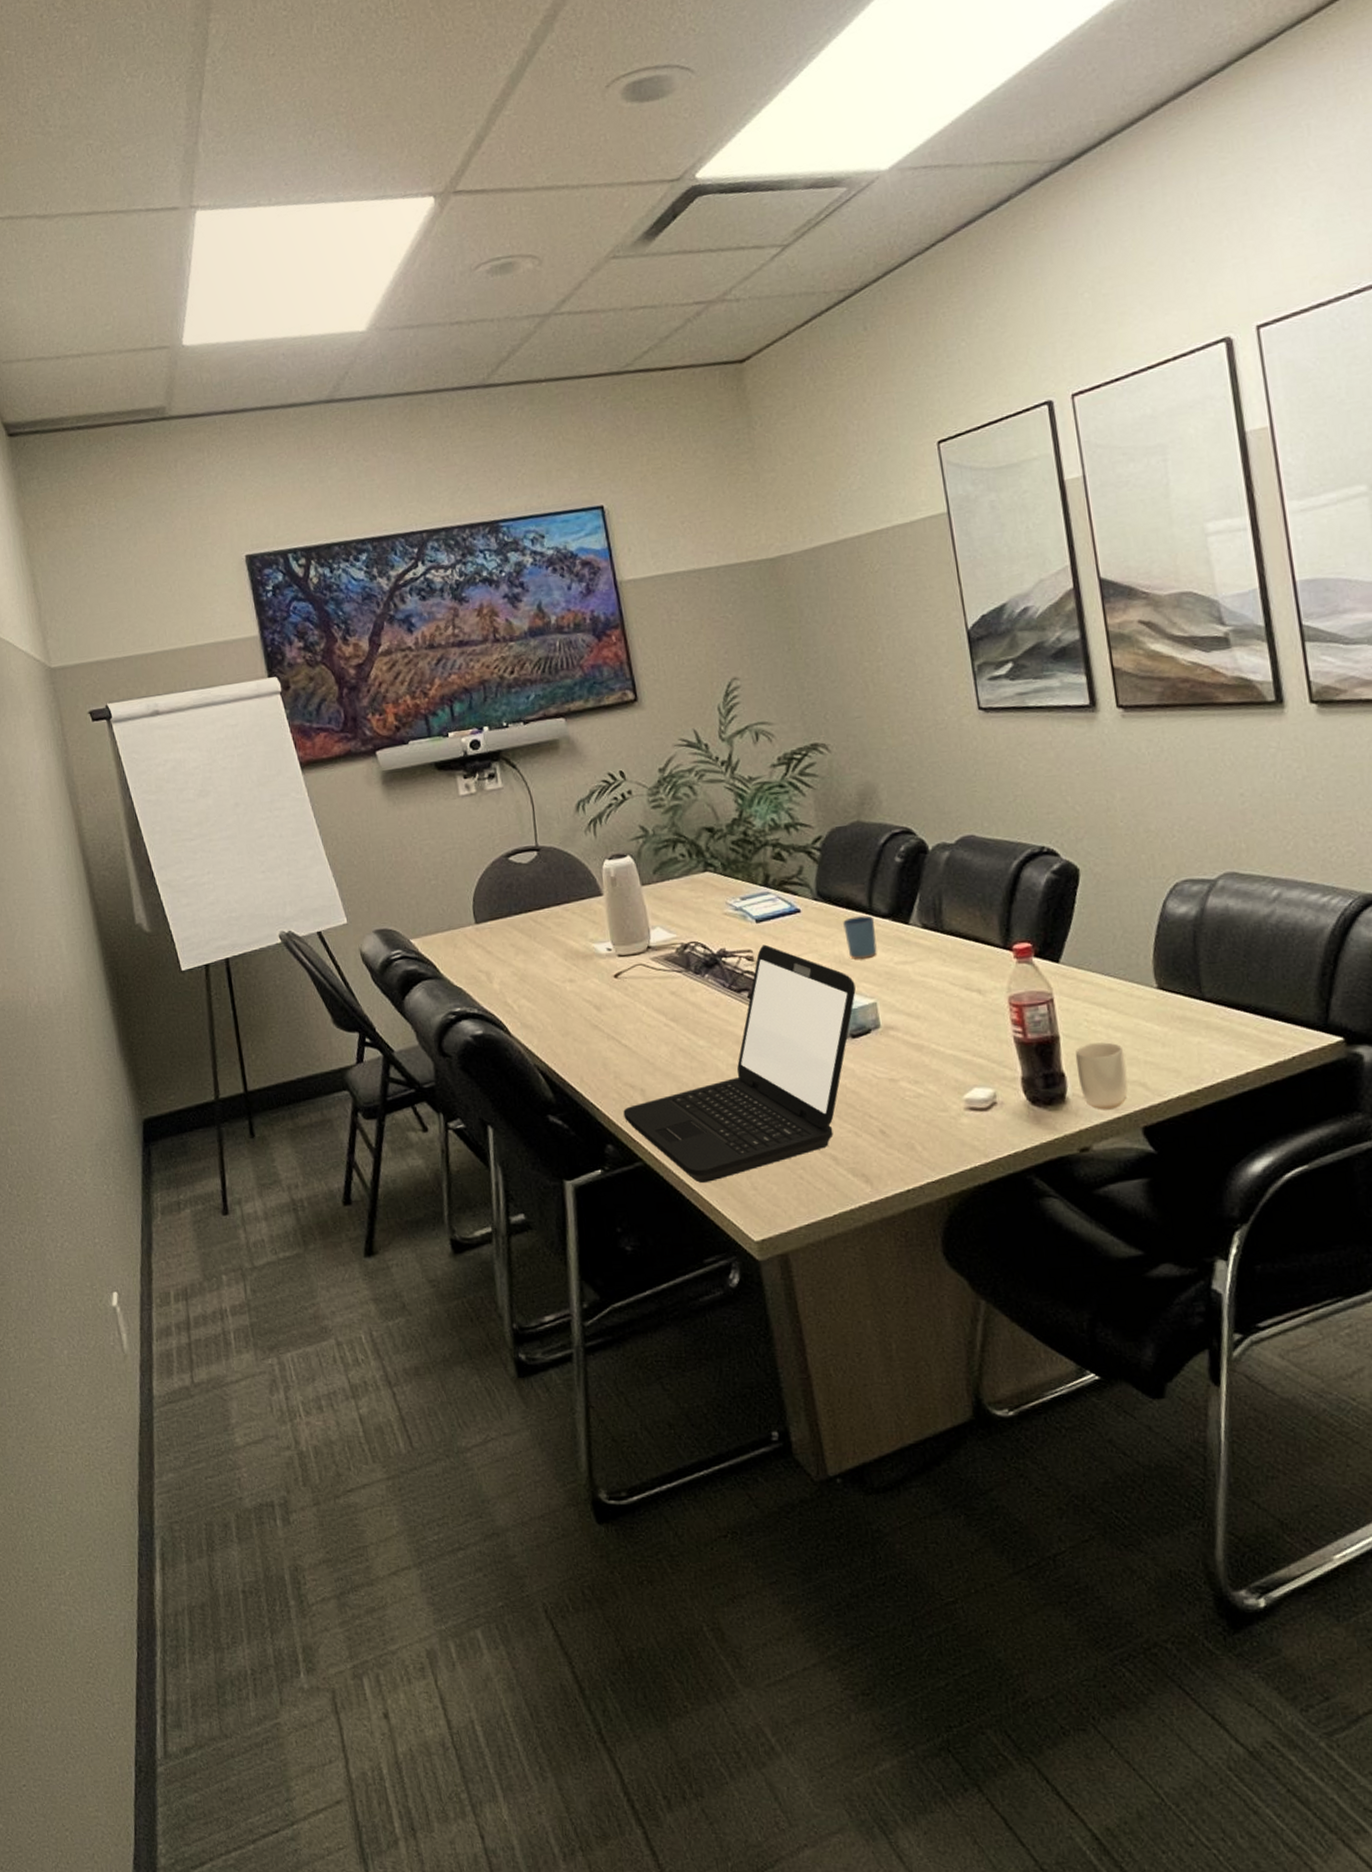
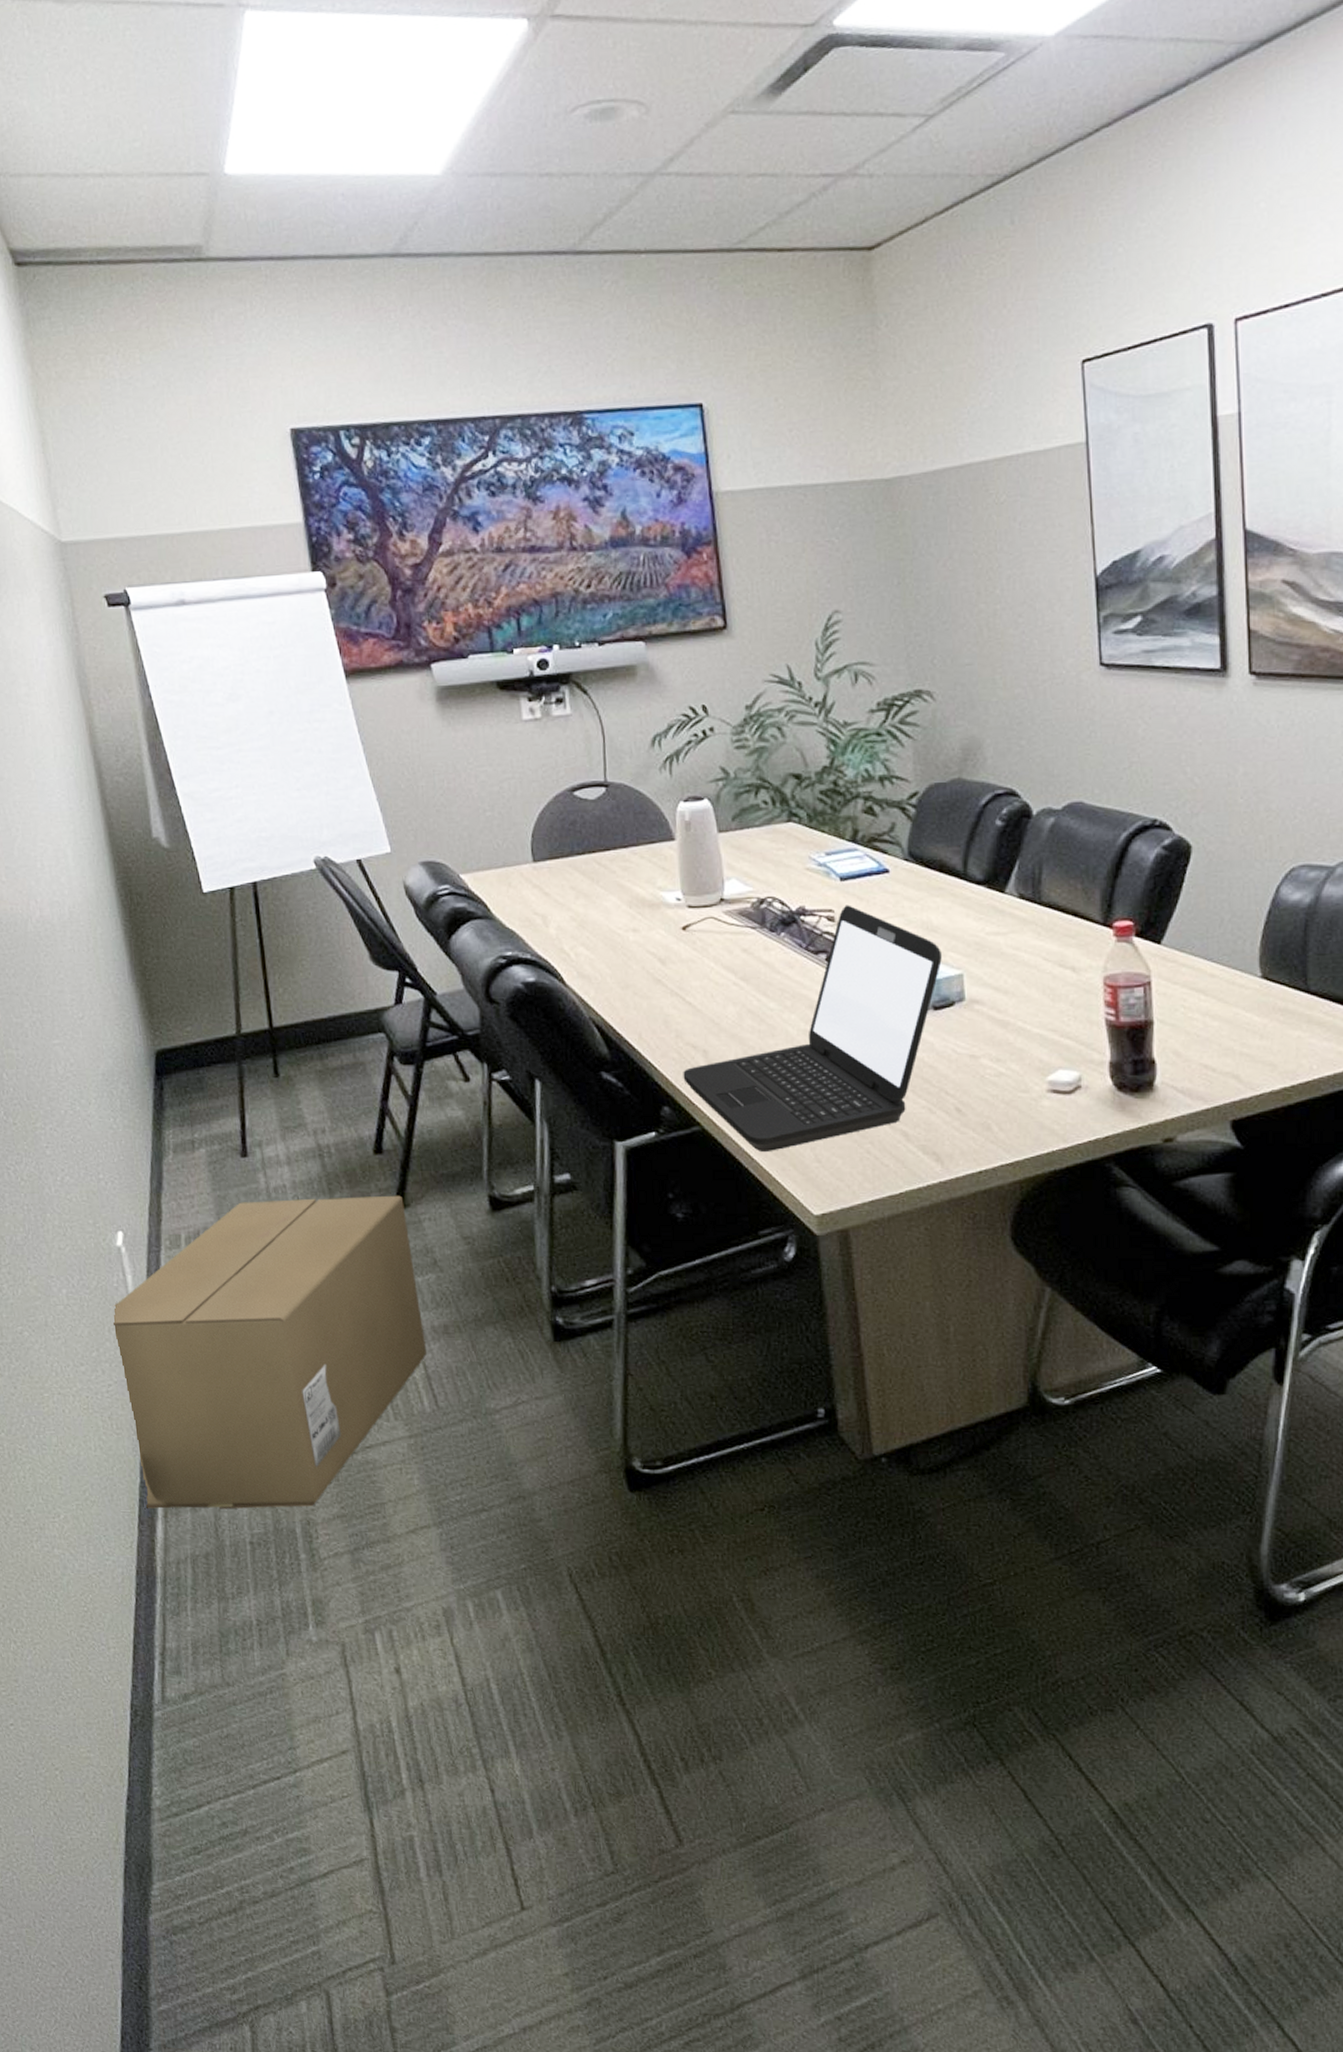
box: none [110,1243,400,1561] -> present [113,1195,426,1509]
mug: present [843,915,877,959] -> none [934,881,968,927]
cup: present [1075,1042,1128,1110] -> none [1168,1030,1221,1101]

